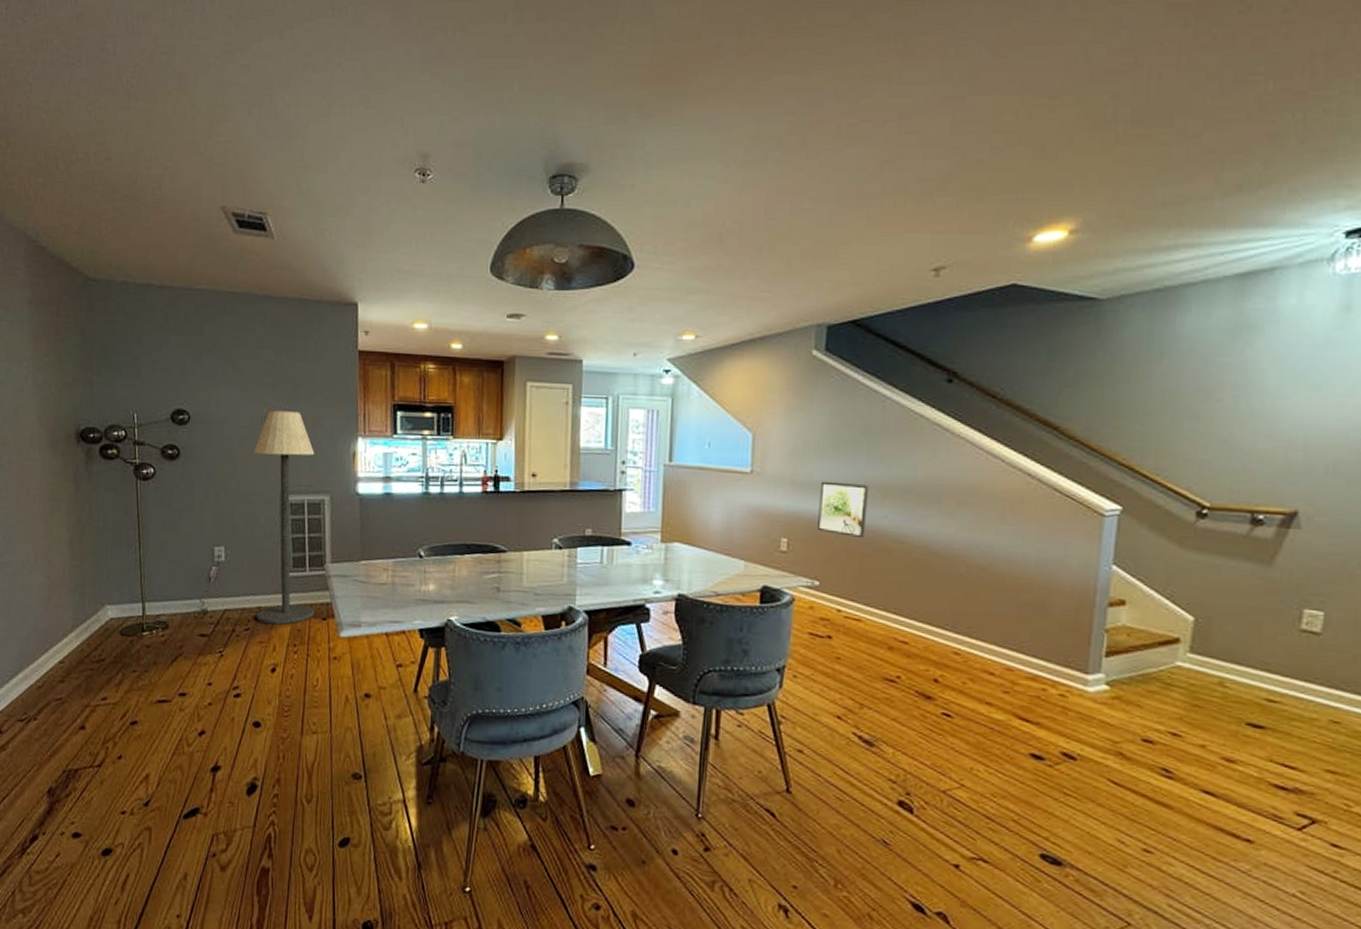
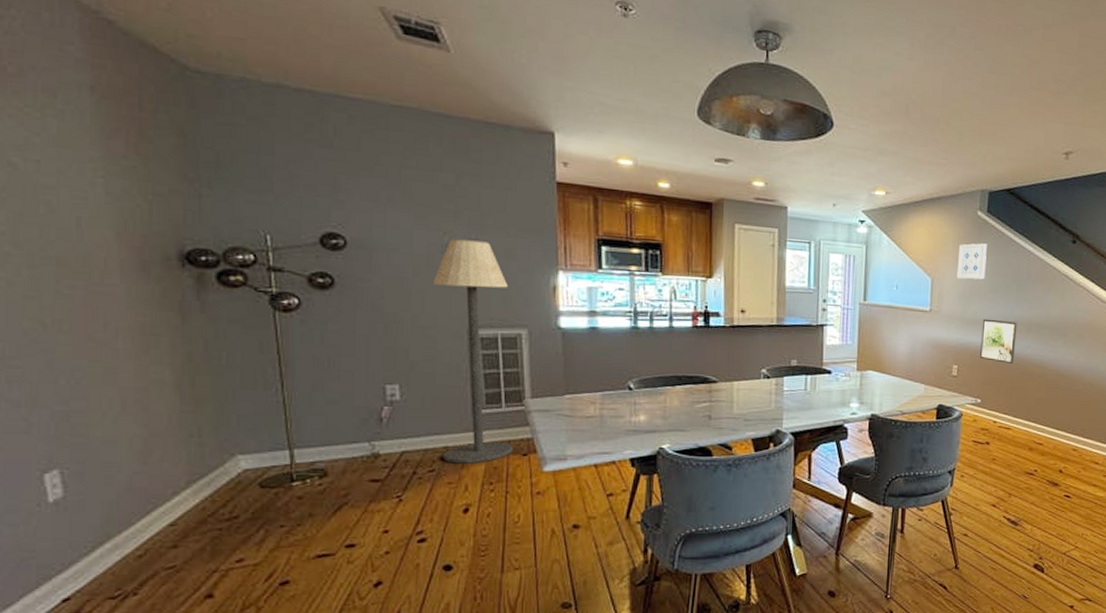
wall art: none [785,389,826,434] -> present [956,243,987,280]

